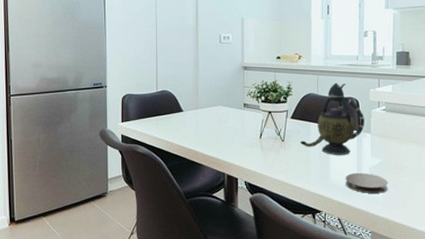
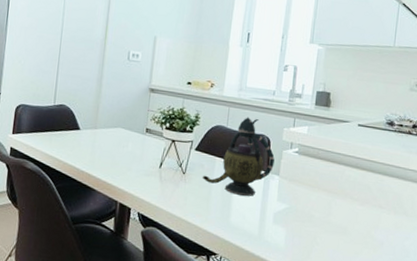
coaster: present [345,172,388,193] -> none [246,216,292,242]

